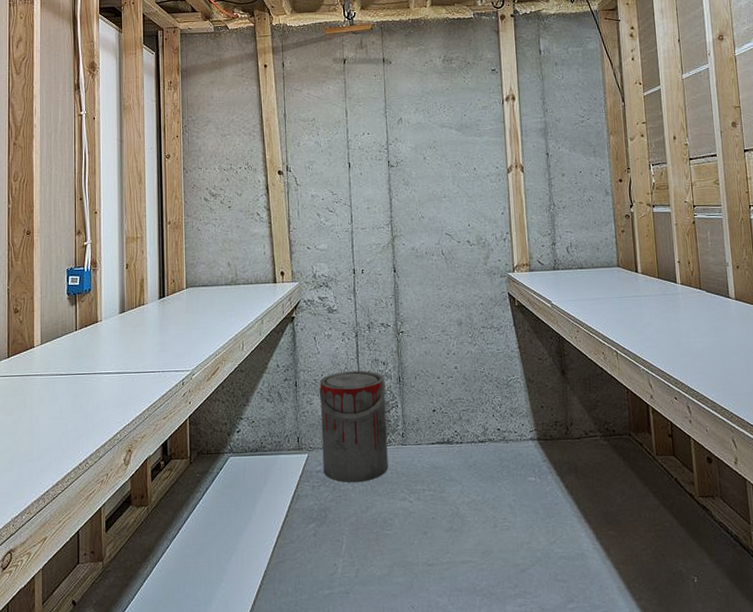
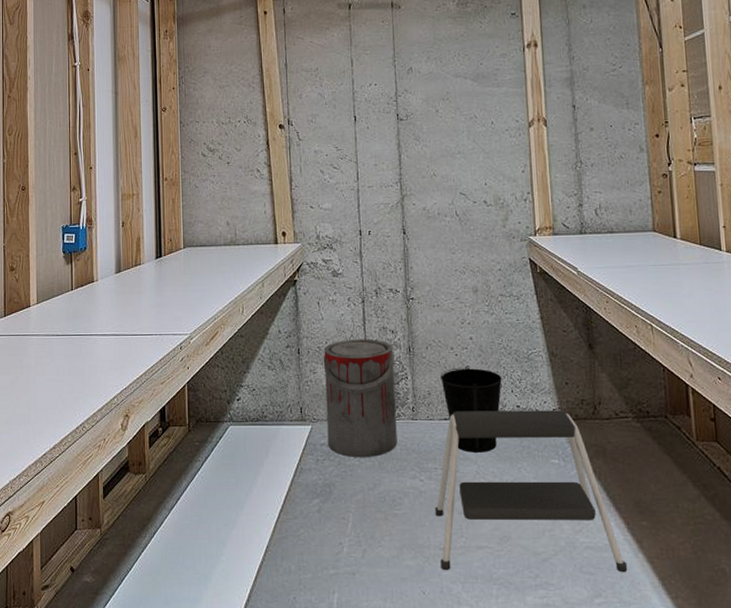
step stool: none [423,431,597,586] -> present [435,410,628,573]
bucket: none [427,392,484,474] -> present [439,364,502,453]

